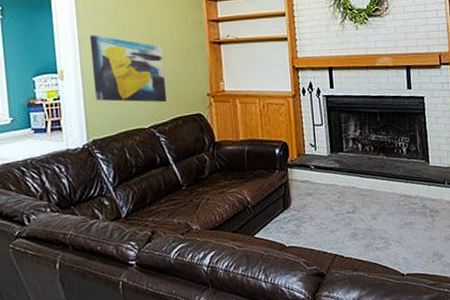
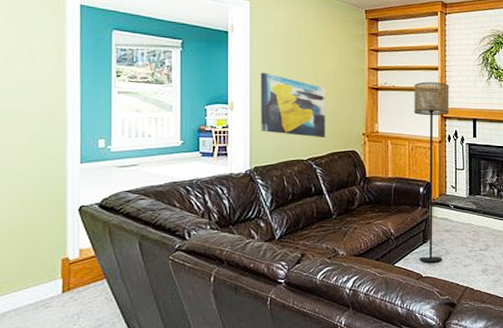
floor lamp: none [260,29,306,231] -> present [414,81,450,262]

